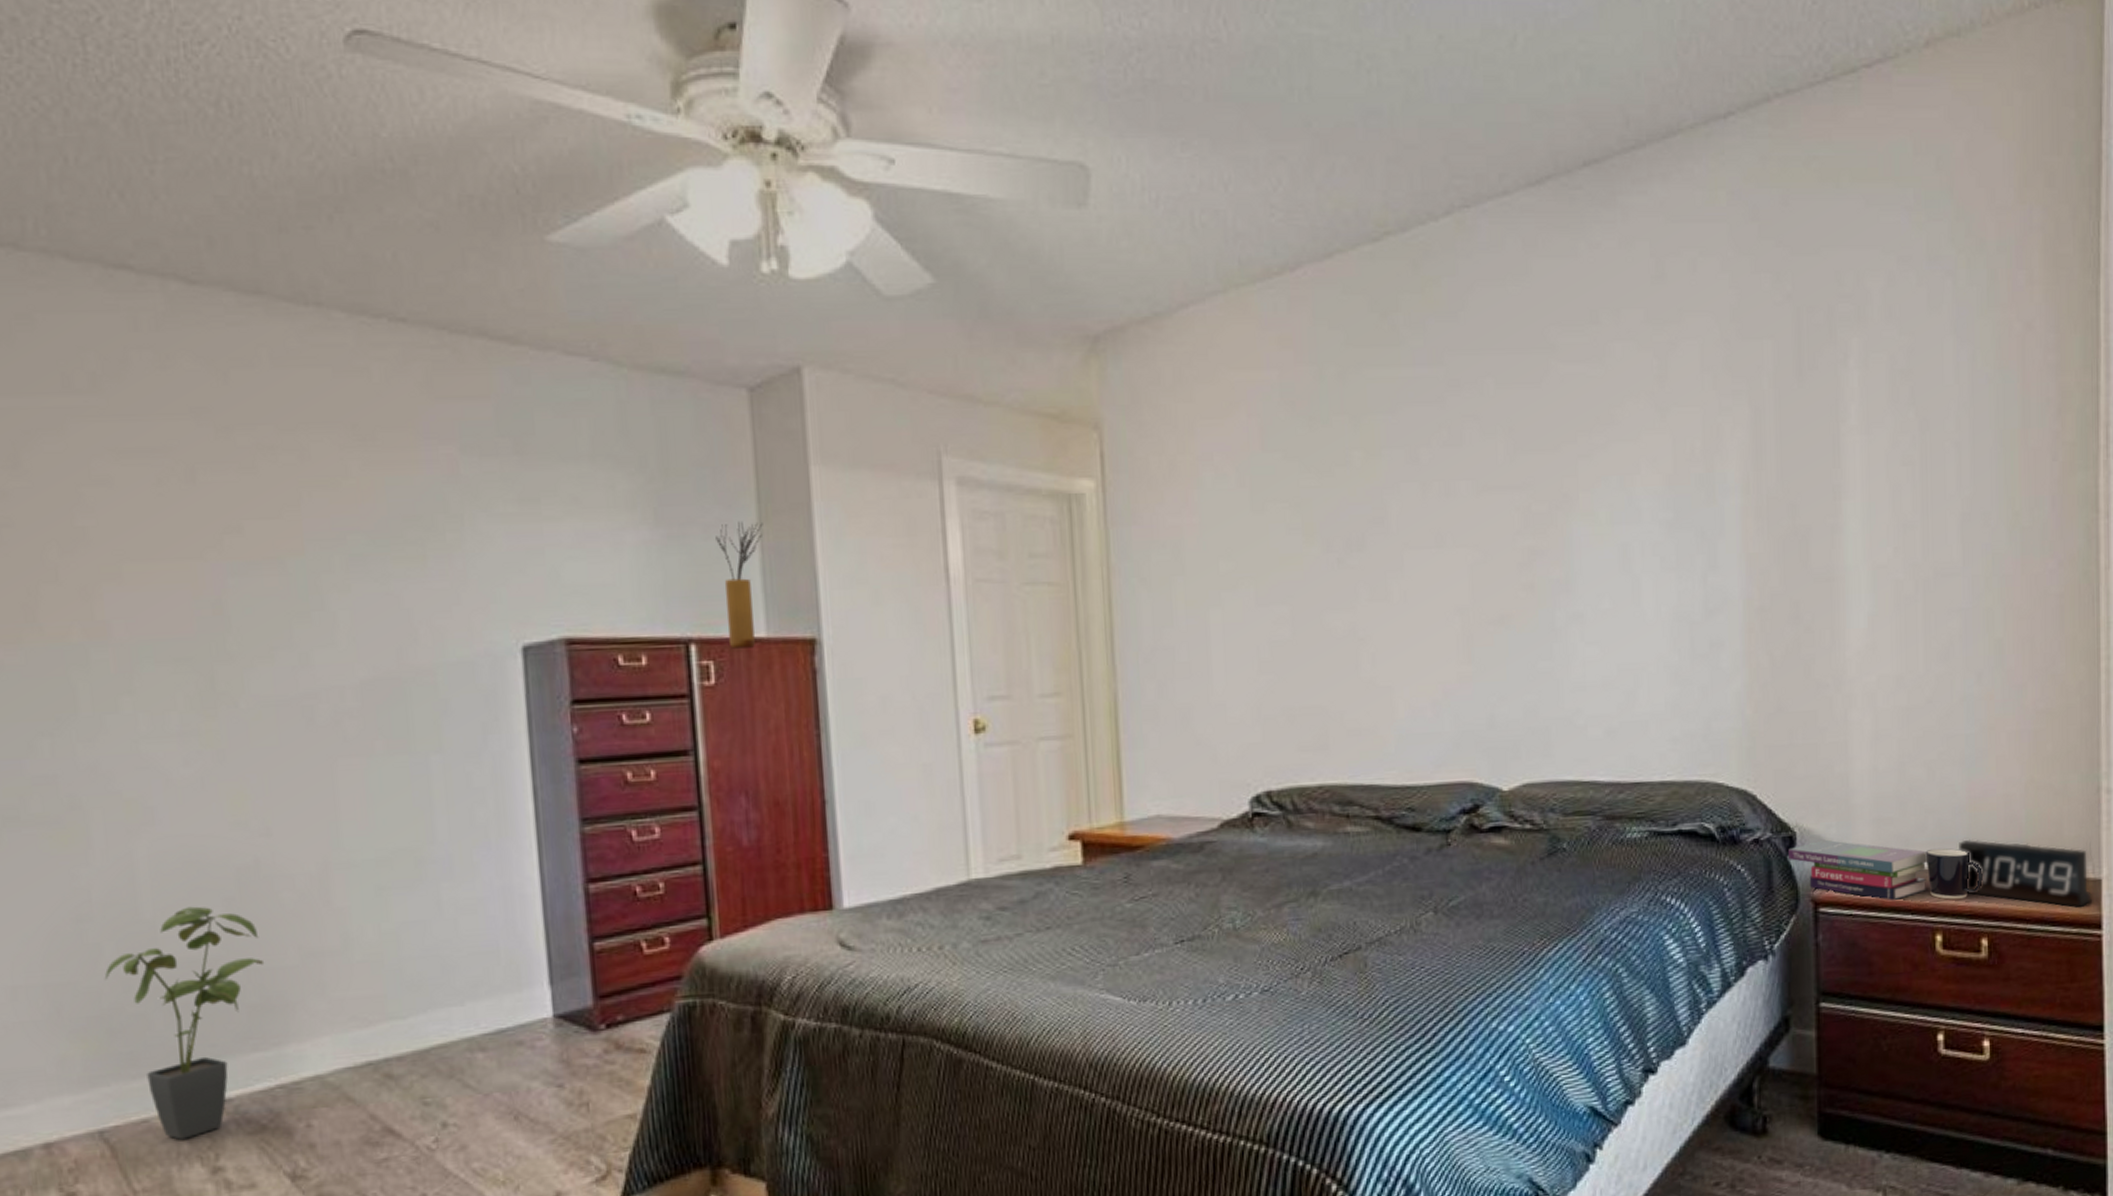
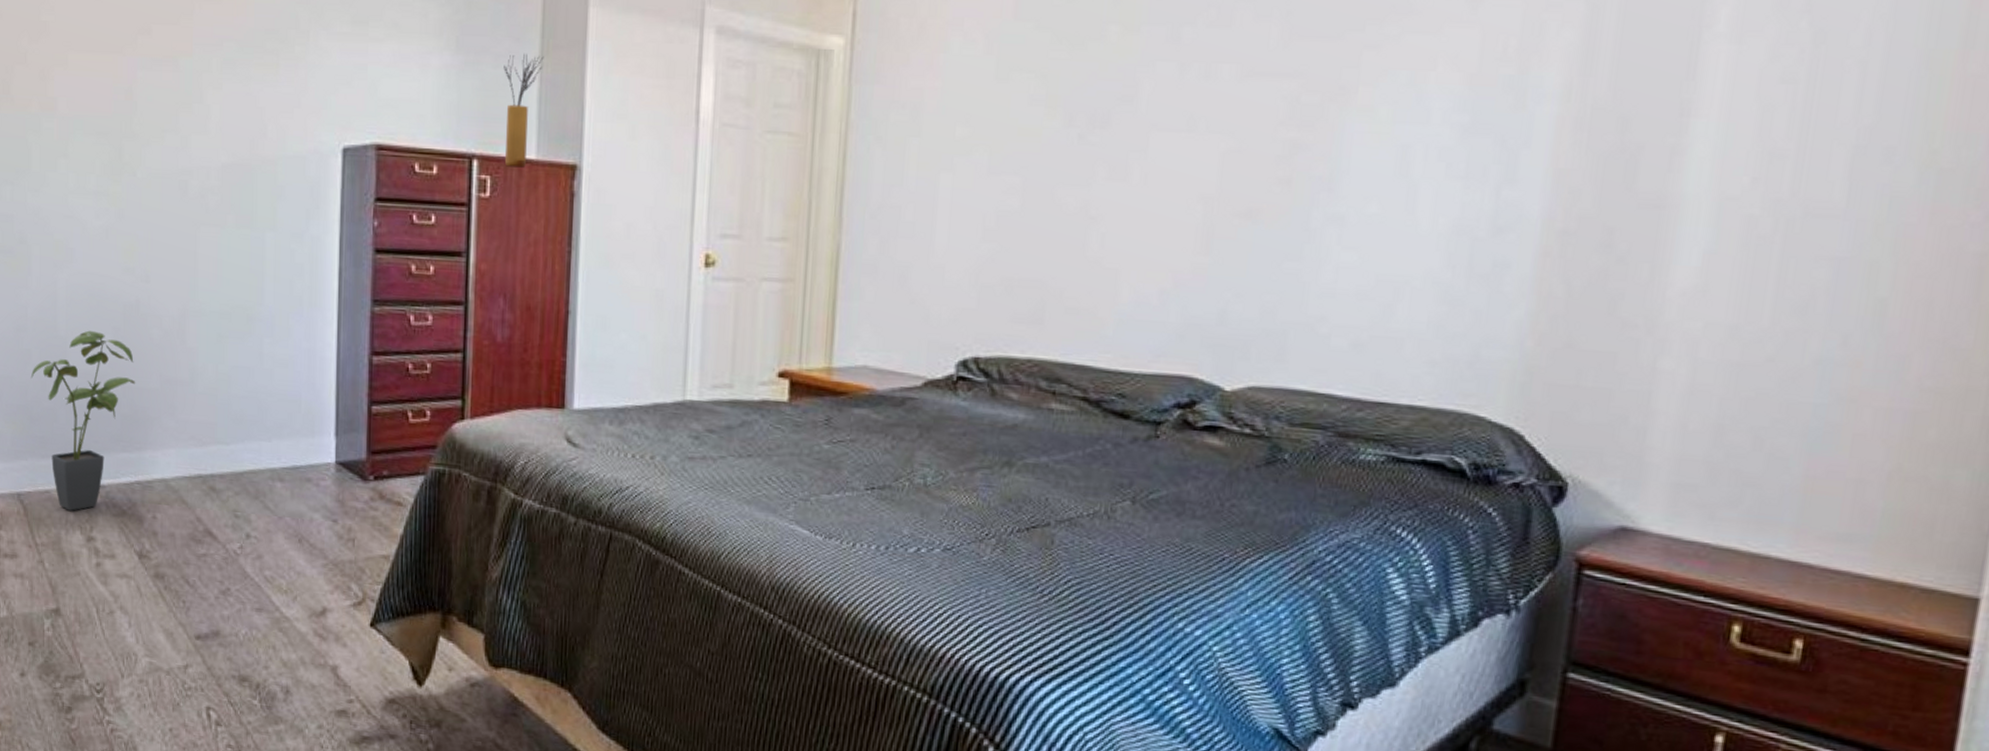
books: present [1788,839,1927,901] -> none [1554,496,1737,578]
mug: present [1925,848,1983,900] -> none [1733,527,1810,590]
alarm clock: present [1959,839,2092,909] -> none [1781,523,1965,628]

